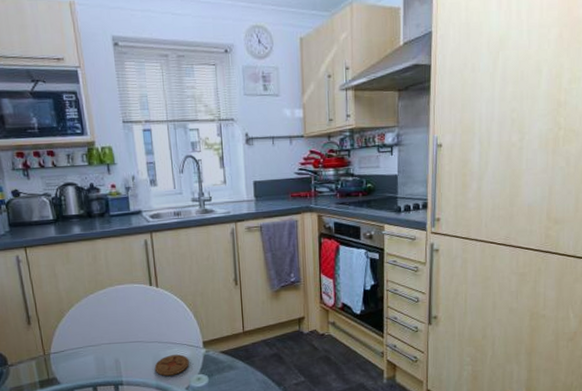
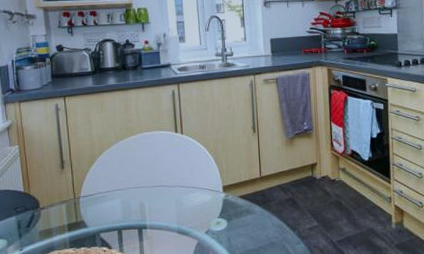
coaster: present [154,354,189,376] -> none [176,199,209,220]

